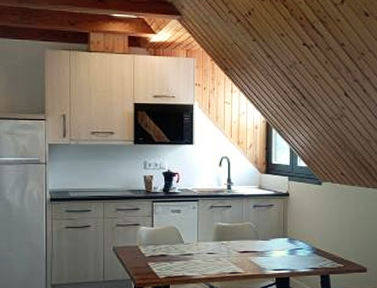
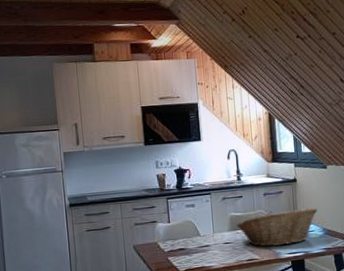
fruit basket: none [222,224,308,262] -> present [236,207,318,247]

